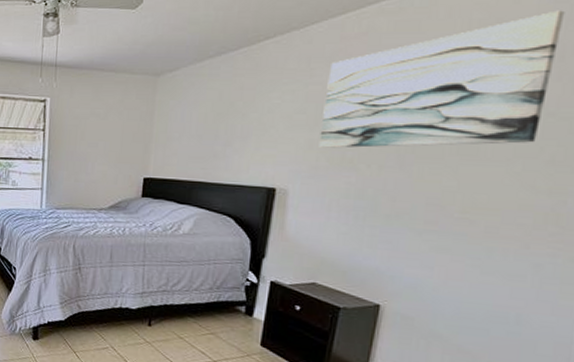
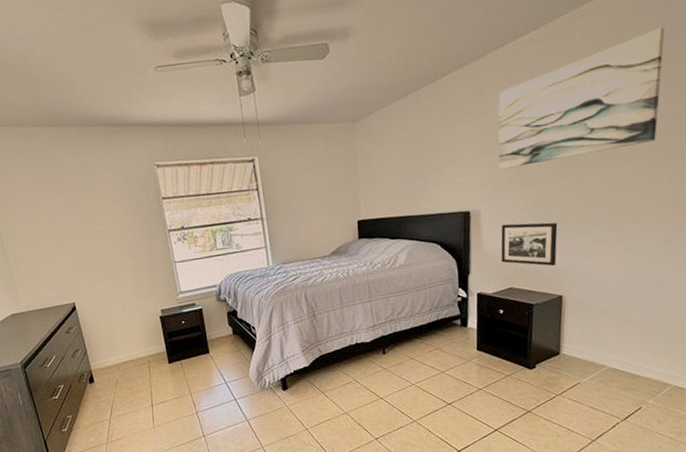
picture frame: none [306,209,385,268] -> present [501,222,558,266]

